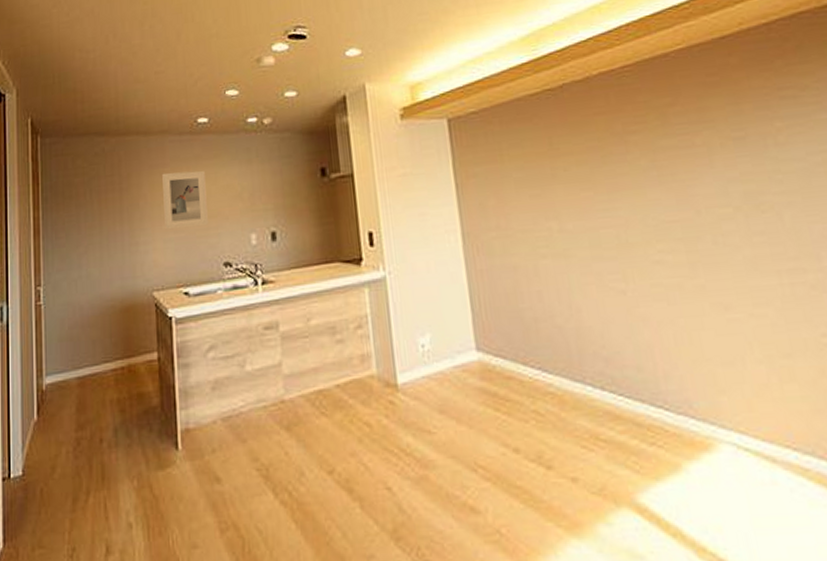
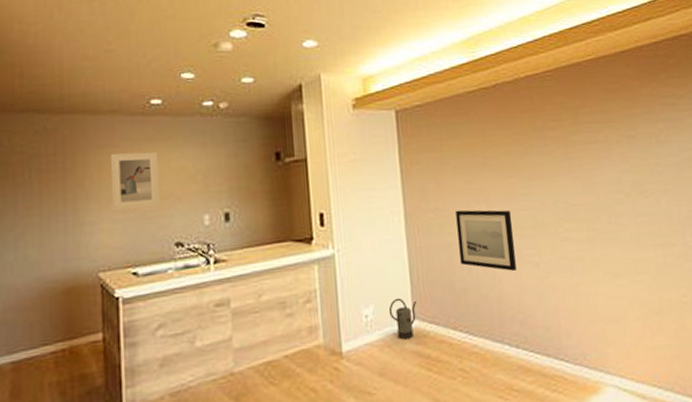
watering can: none [447,326,479,374] -> present [388,297,416,340]
wall art: none [521,228,597,299] -> present [455,210,516,271]

